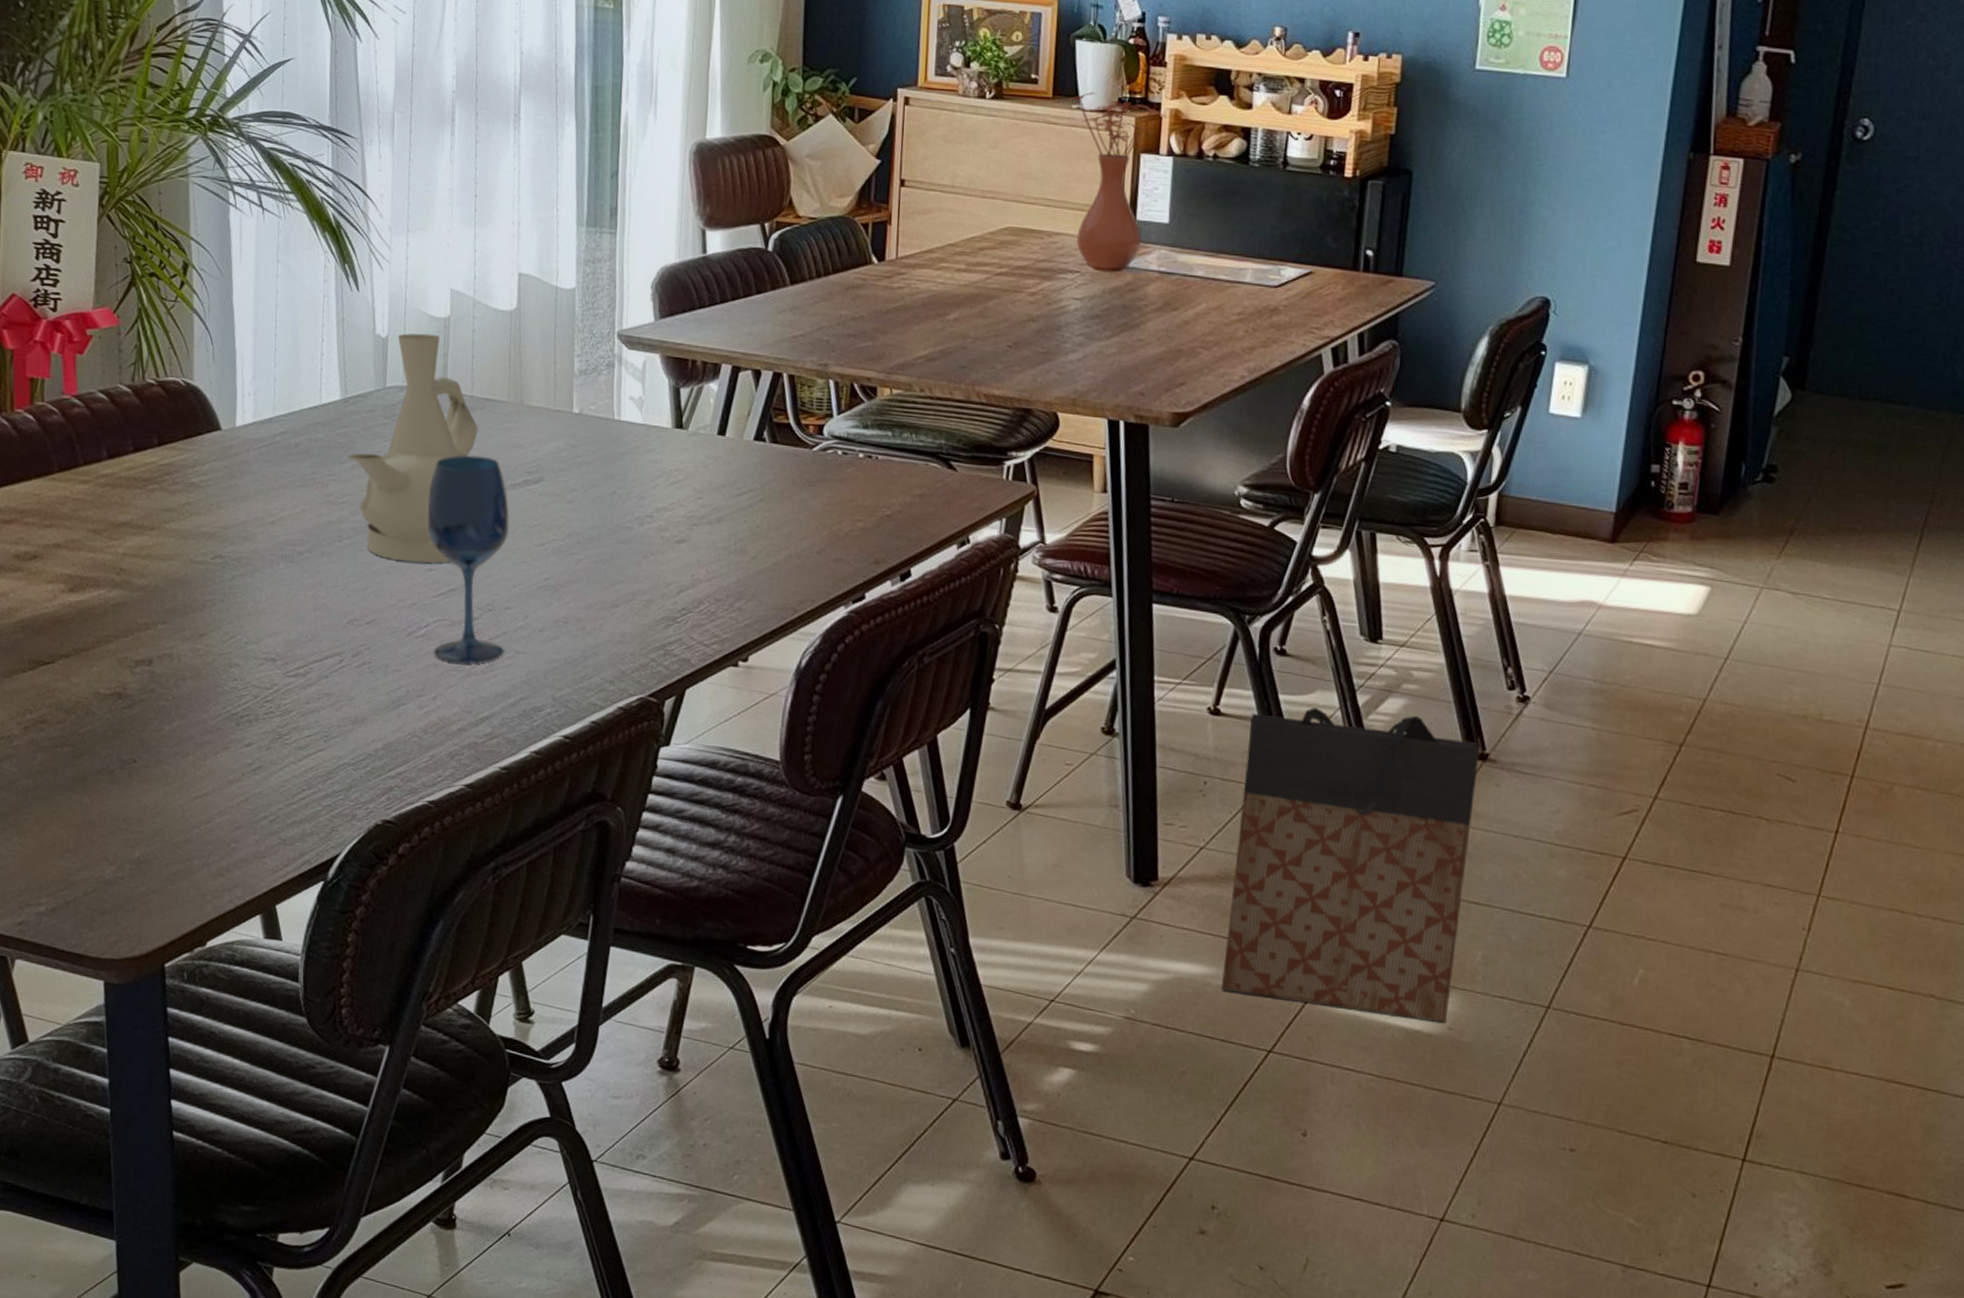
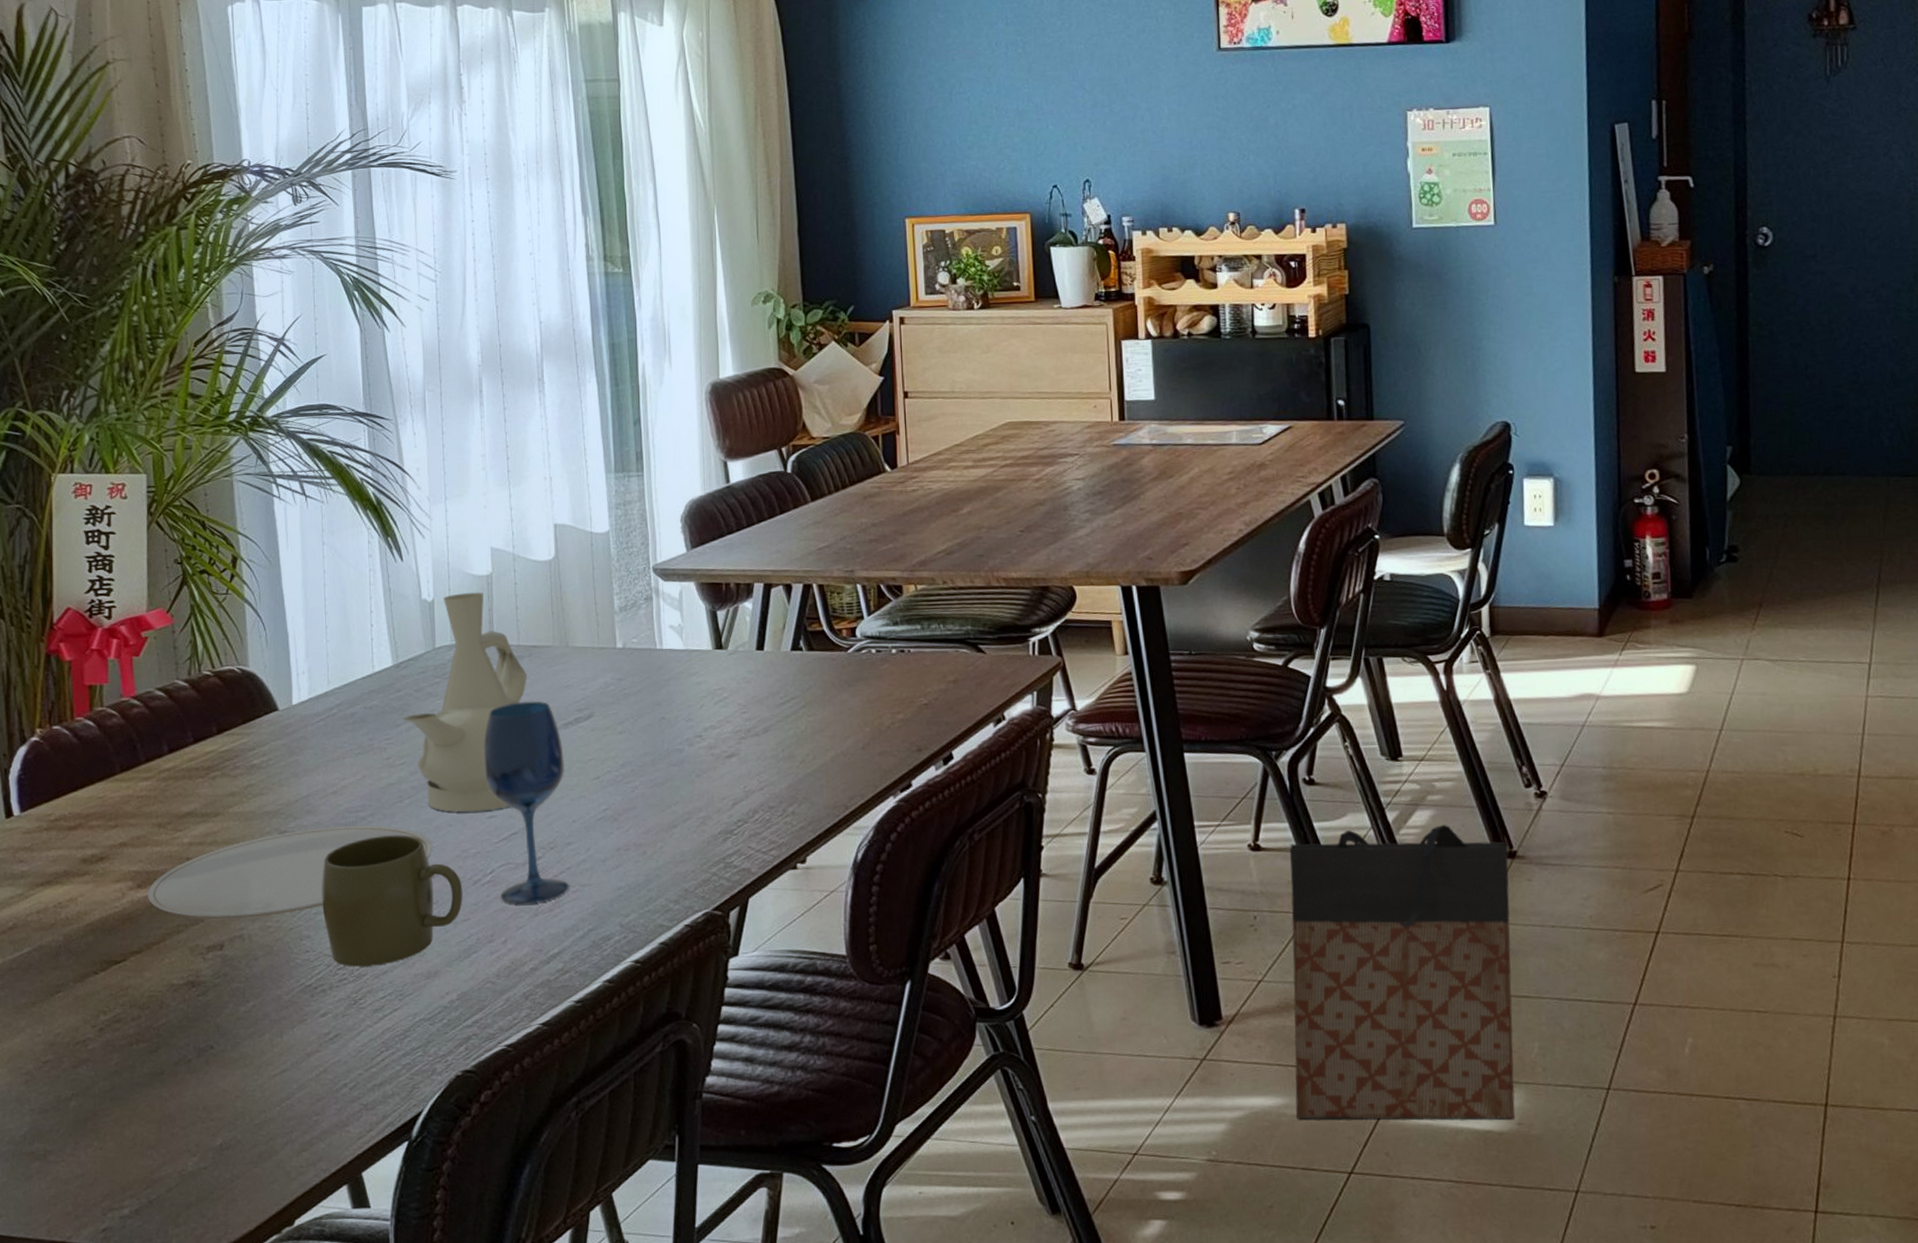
plate: none [79,556,369,639] -> present [148,824,433,920]
mug: none [253,573,396,704] -> present [322,835,463,967]
vase: present [1062,92,1167,273] -> none [1045,291,1142,452]

